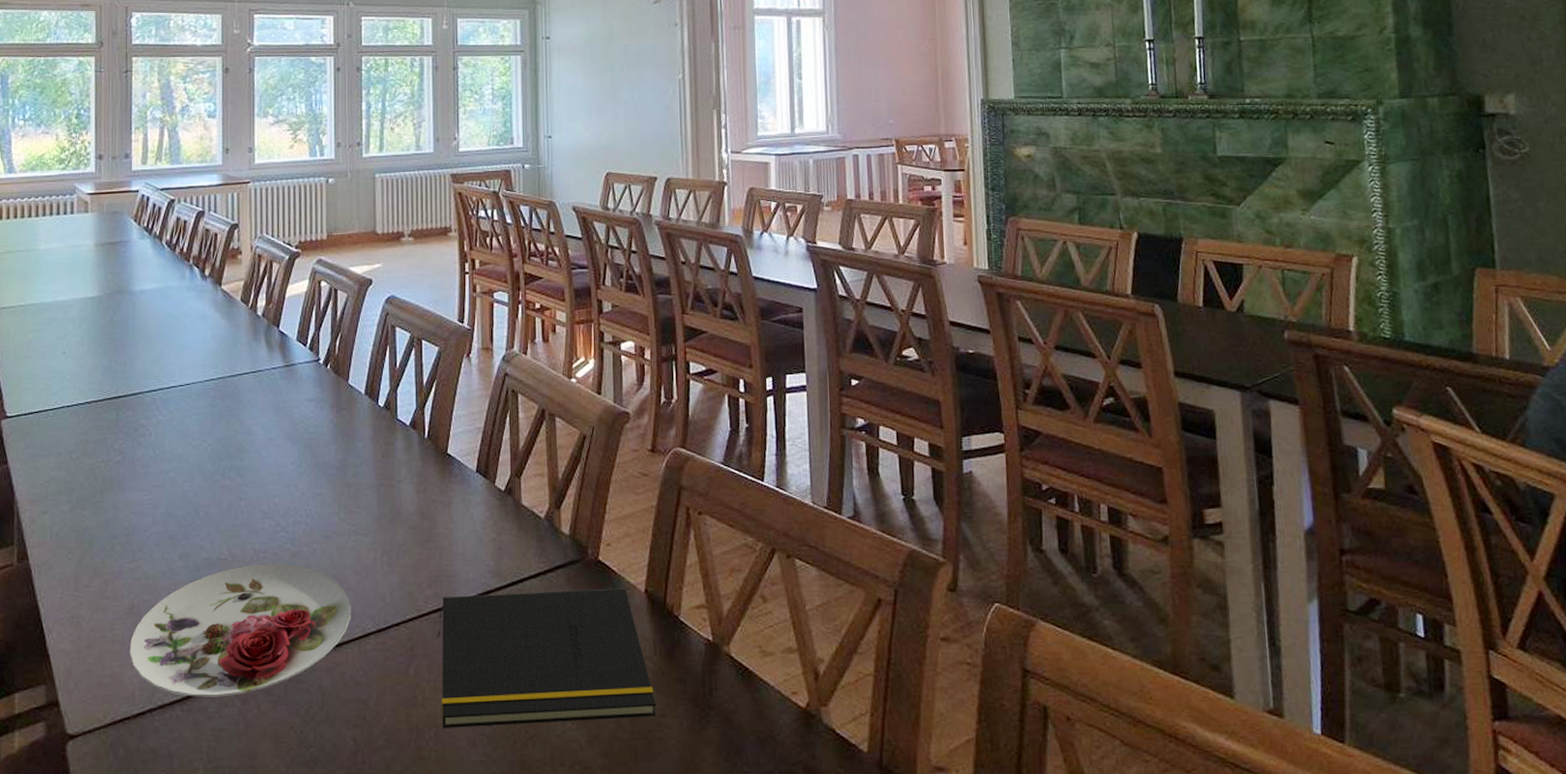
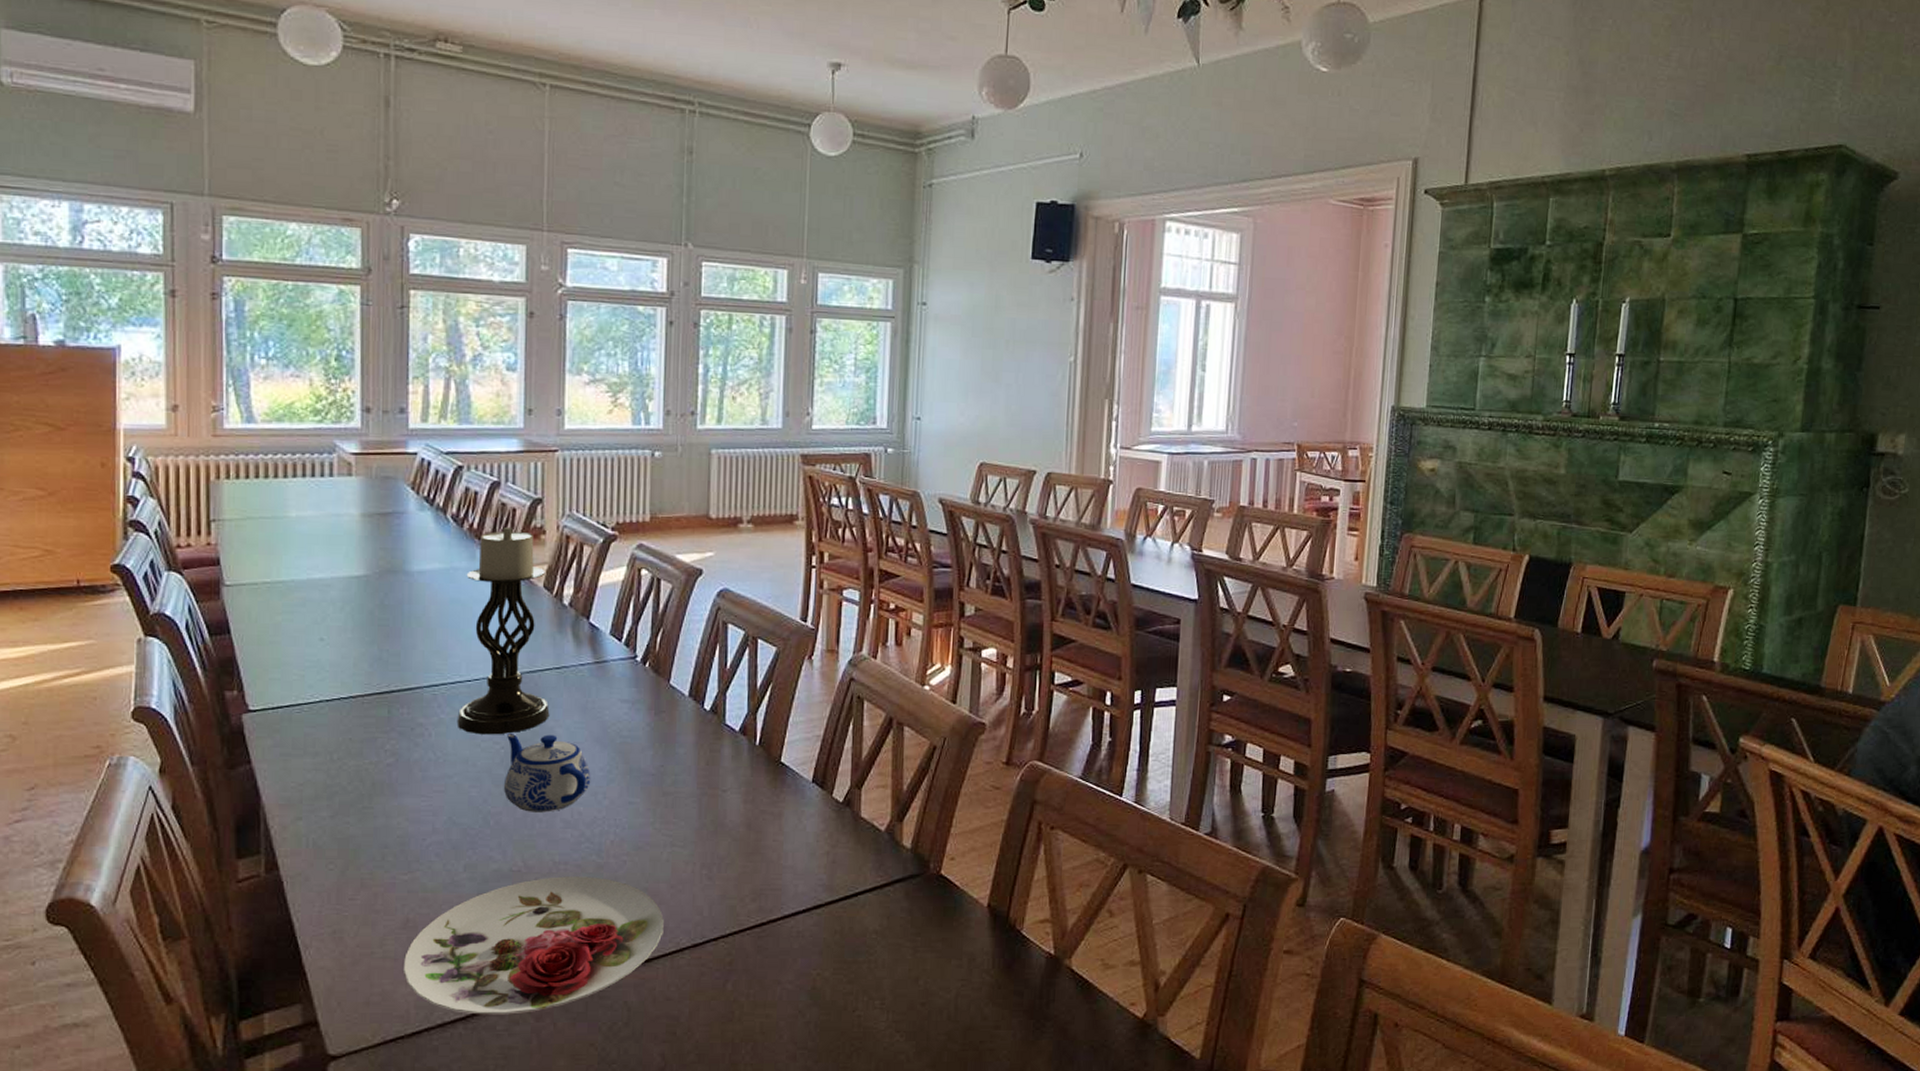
candle holder: none [172,249,248,434] -> present [457,526,550,735]
teapot: none [212,432,284,504] -> present [504,734,591,812]
notepad: present [438,588,657,728] -> none [760,902,991,1042]

